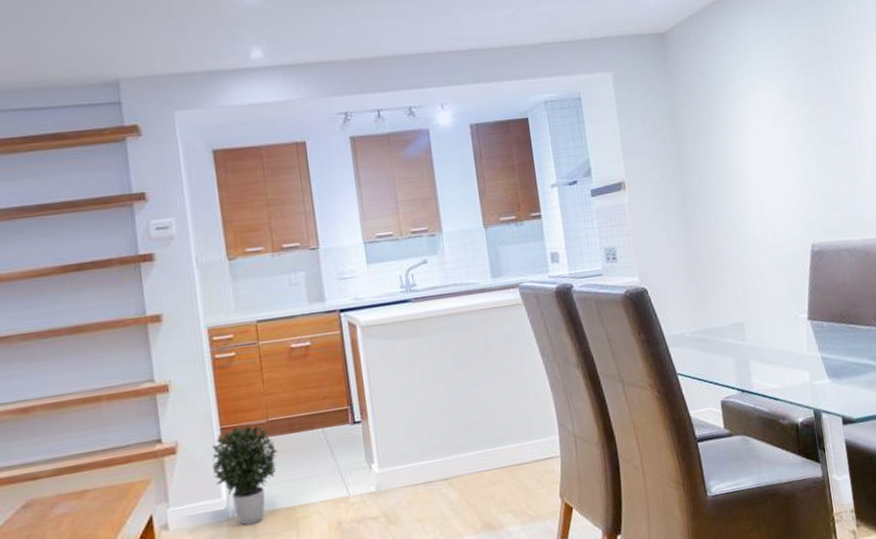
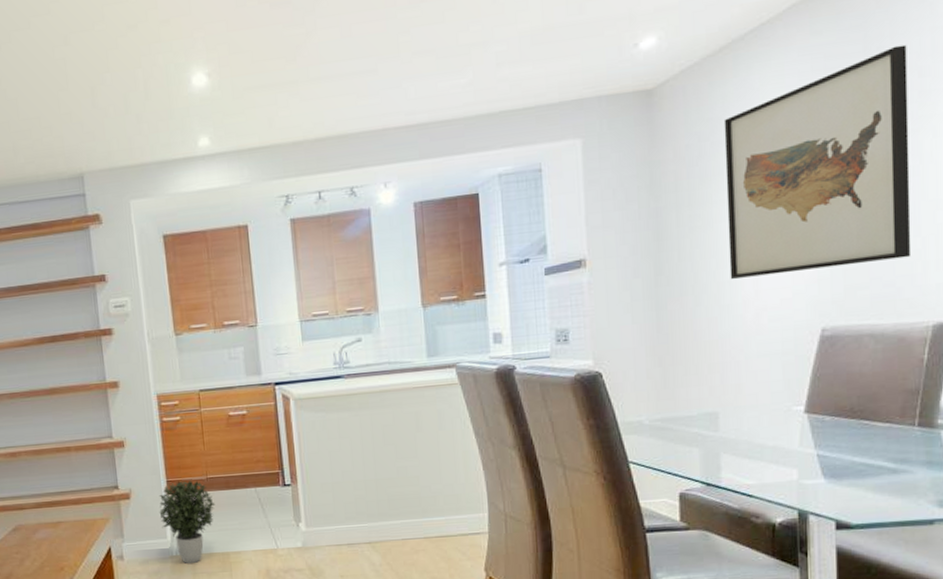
wall art: none [721,12,866,201] -> present [724,44,912,279]

